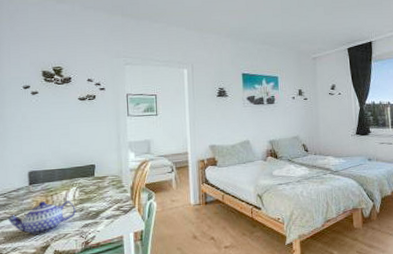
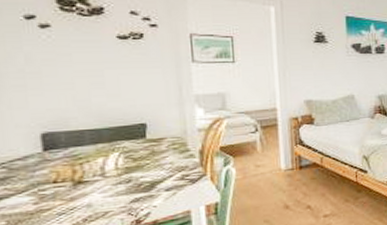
teapot: present [7,200,76,235] -> none [9,170,120,216]

